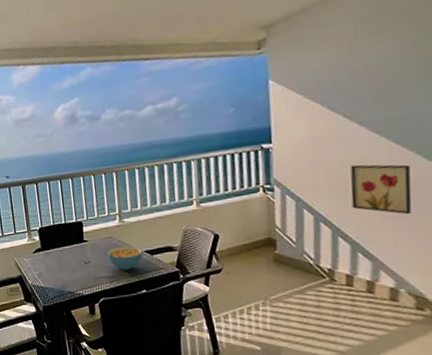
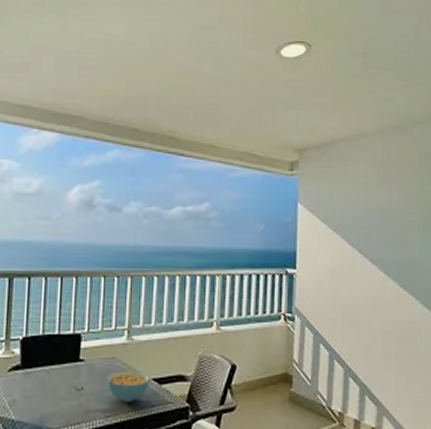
wall art: present [350,164,412,215] -> none [362,302,411,359]

